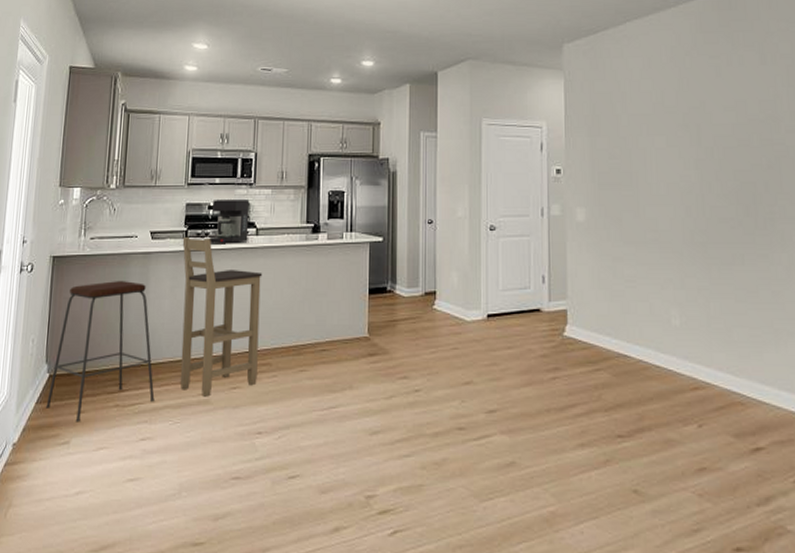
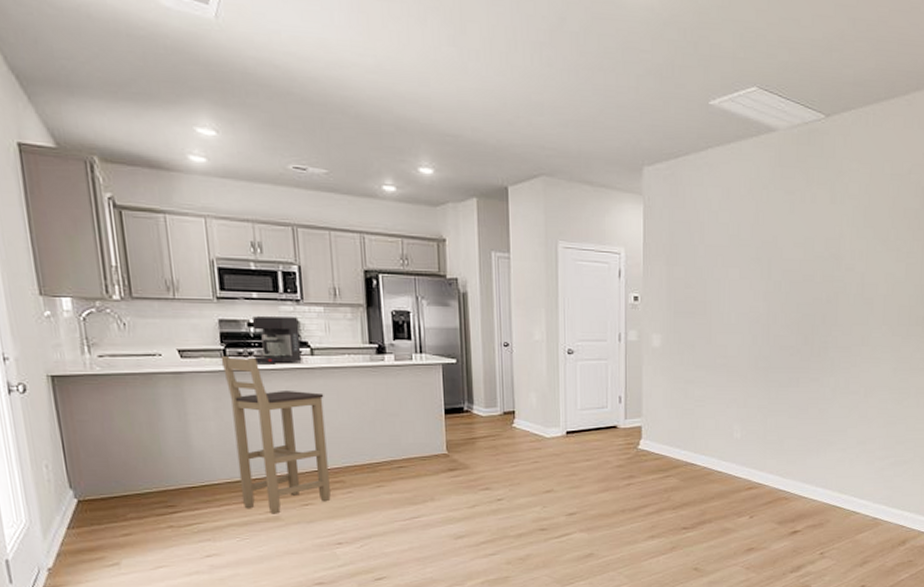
bar stool: present [45,281,155,423] -> none [80,403,215,545]

